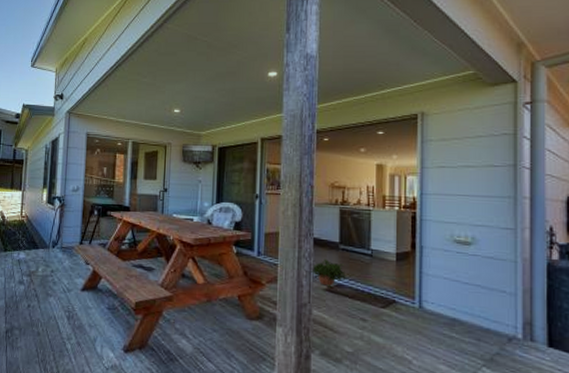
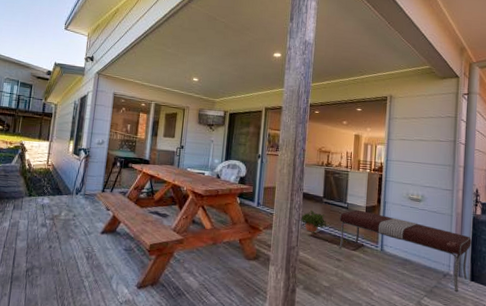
bench: none [362,257,547,362] -> present [339,209,472,293]

